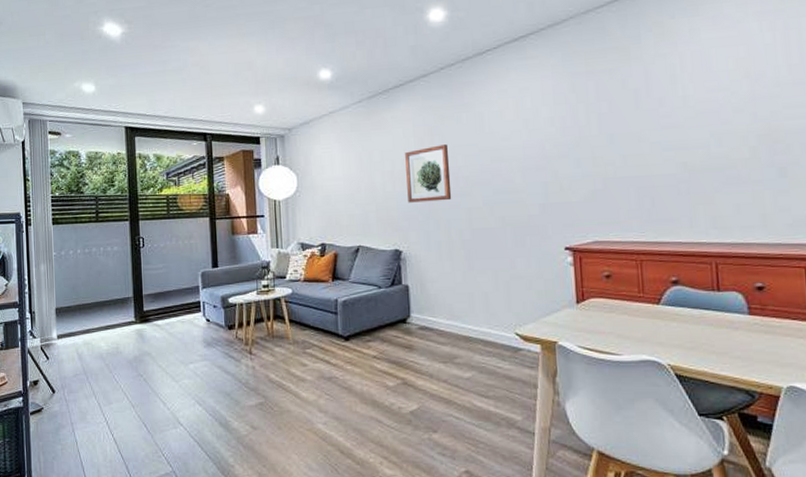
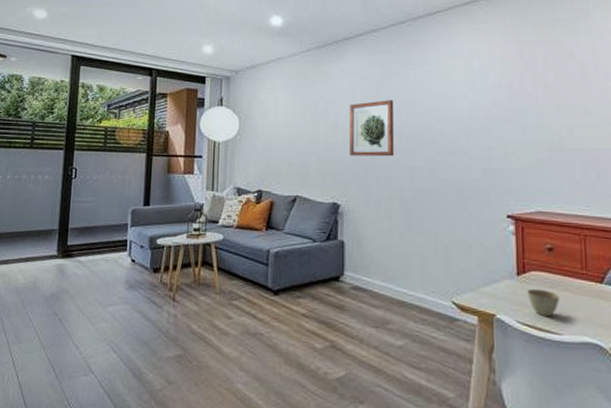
cup: none [587,314,618,339] -> present [527,288,559,316]

